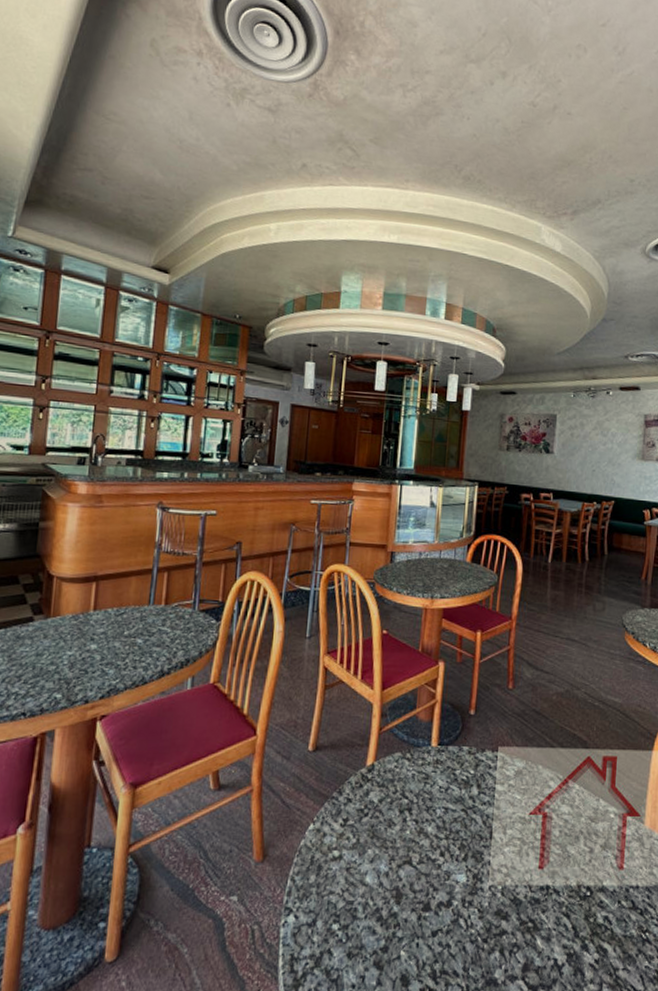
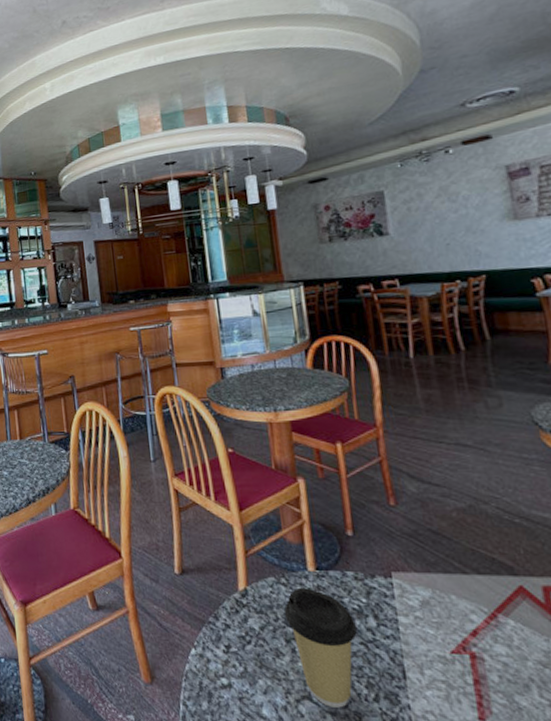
coffee cup: none [402,761,462,869] -> present [283,587,358,708]

